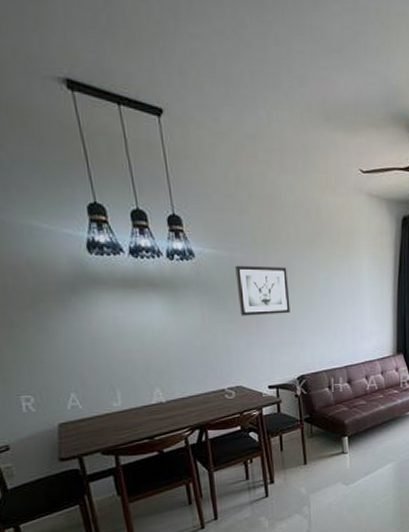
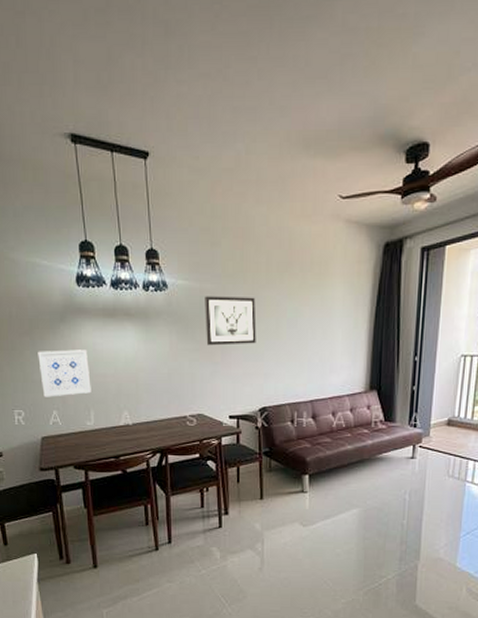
wall art: none [45,324,116,379] -> present [38,350,91,397]

